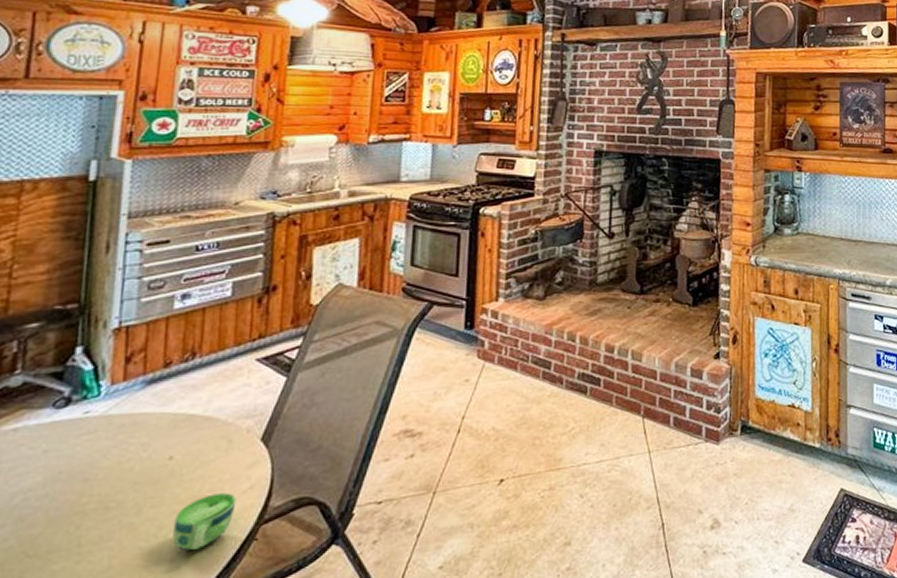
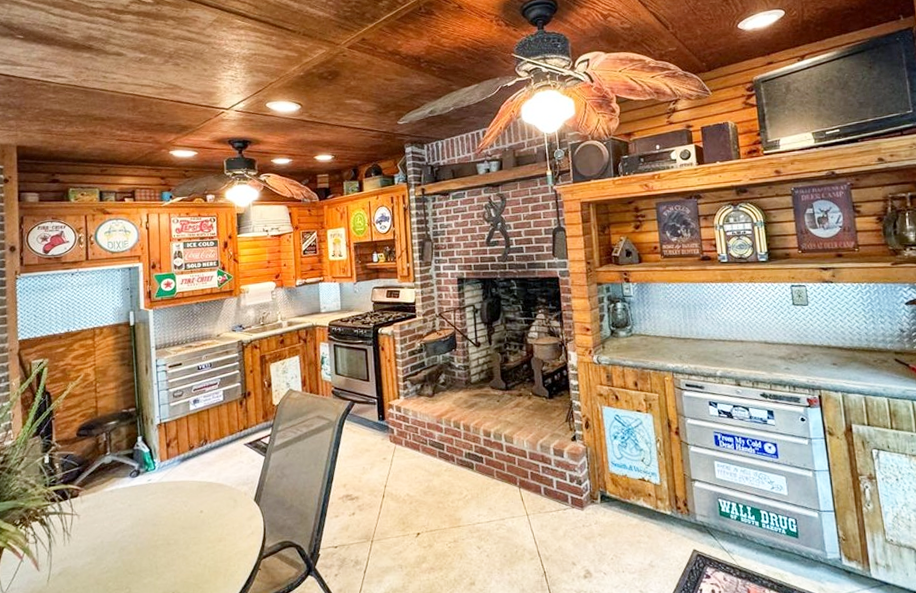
cup: present [172,493,237,551] -> none [209,536,245,574]

